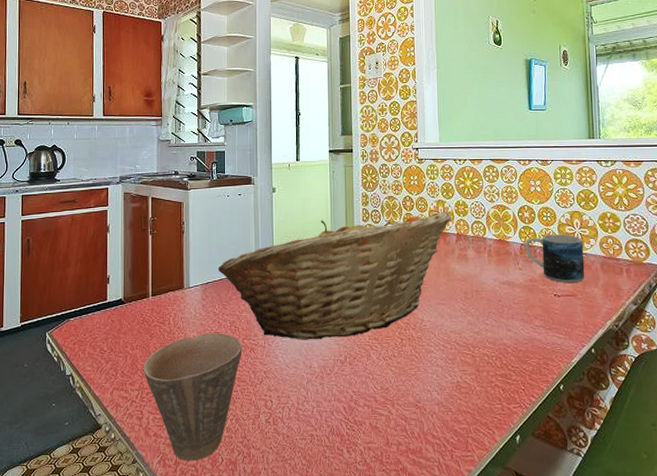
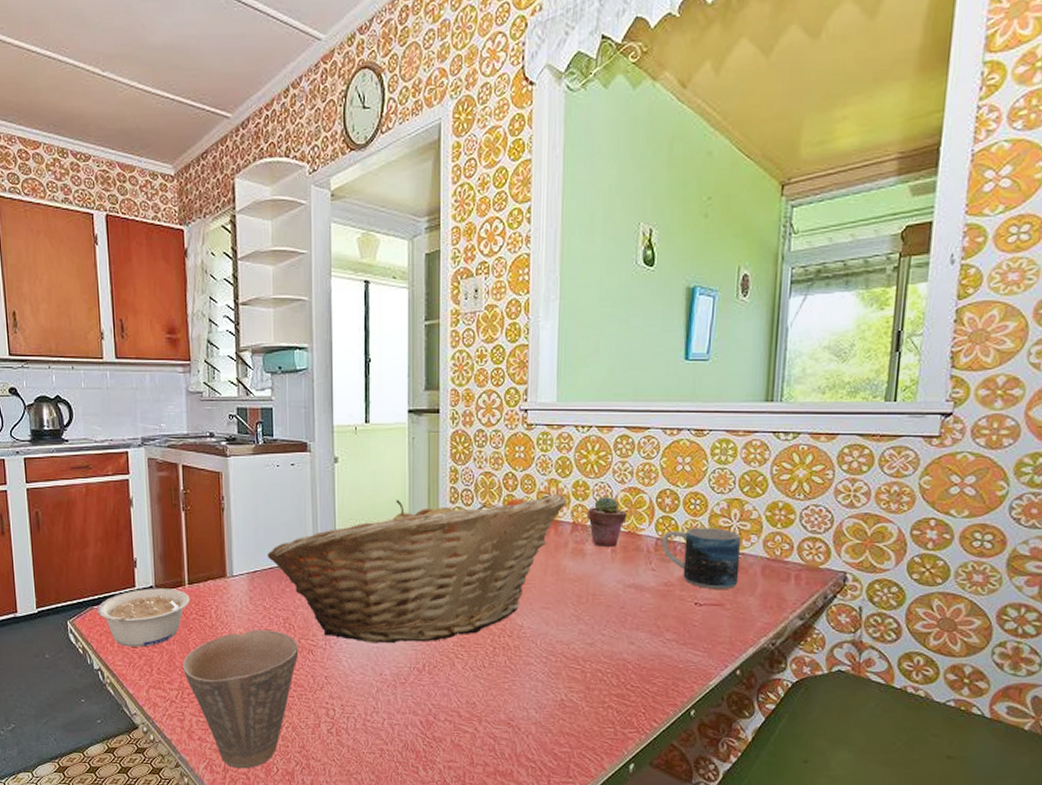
legume: none [72,300,153,353] -> present [97,588,190,647]
potted succulent: none [468,213,498,252] -> present [587,497,627,547]

